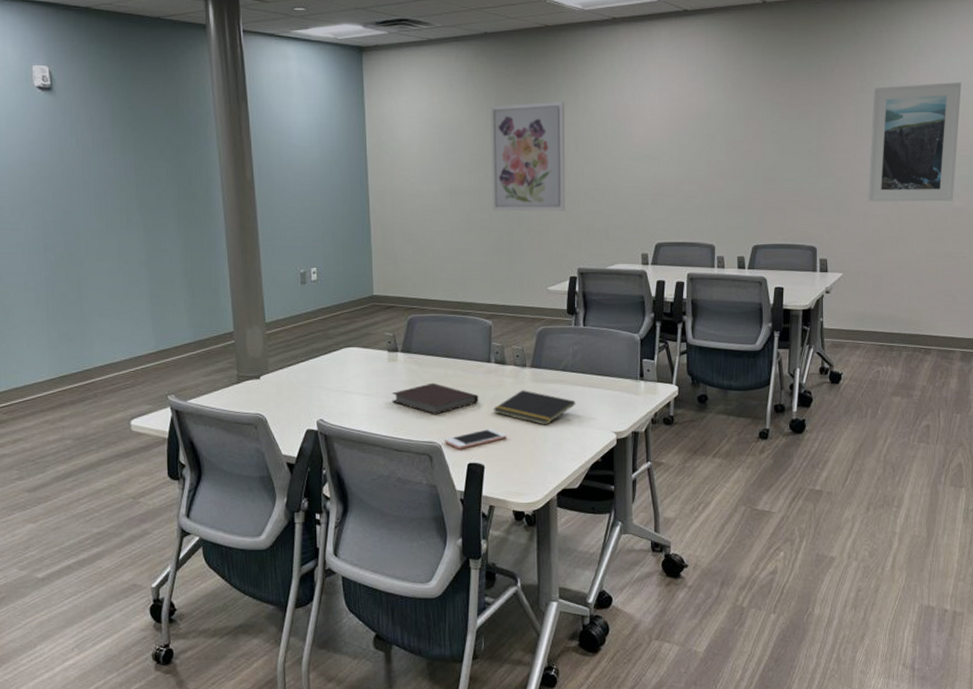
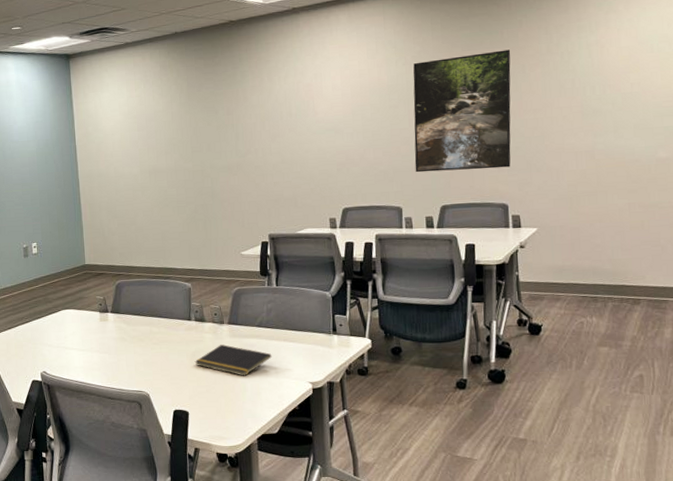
notebook: present [391,382,479,415] -> none [103,339,182,368]
cell phone: present [444,429,508,449] -> none [151,379,209,398]
wall art: present [490,102,566,212] -> none [182,86,255,187]
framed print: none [729,84,827,209] -> present [413,49,511,173]
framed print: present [868,82,962,202] -> none [560,35,660,158]

